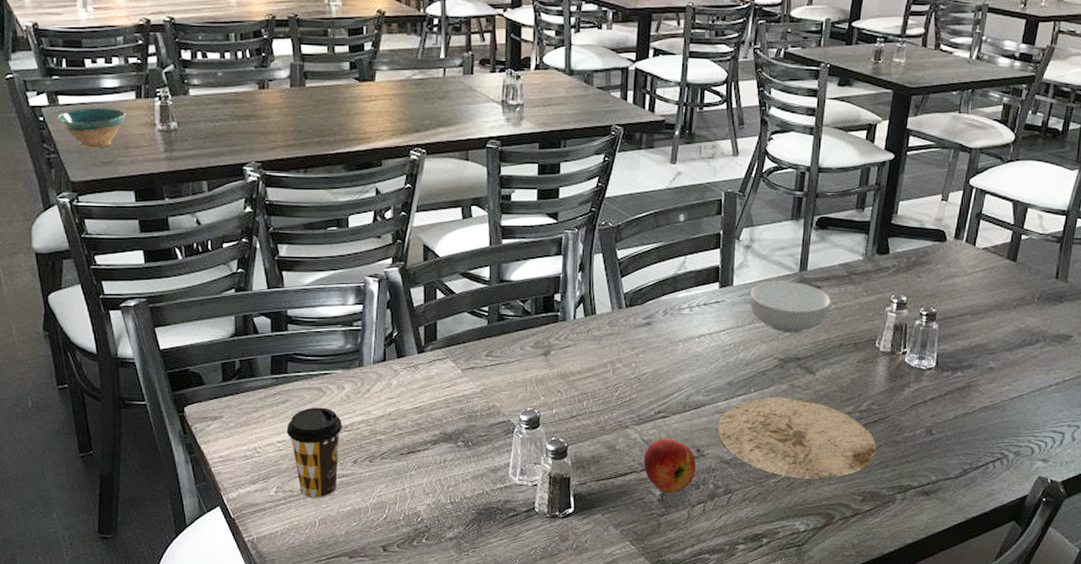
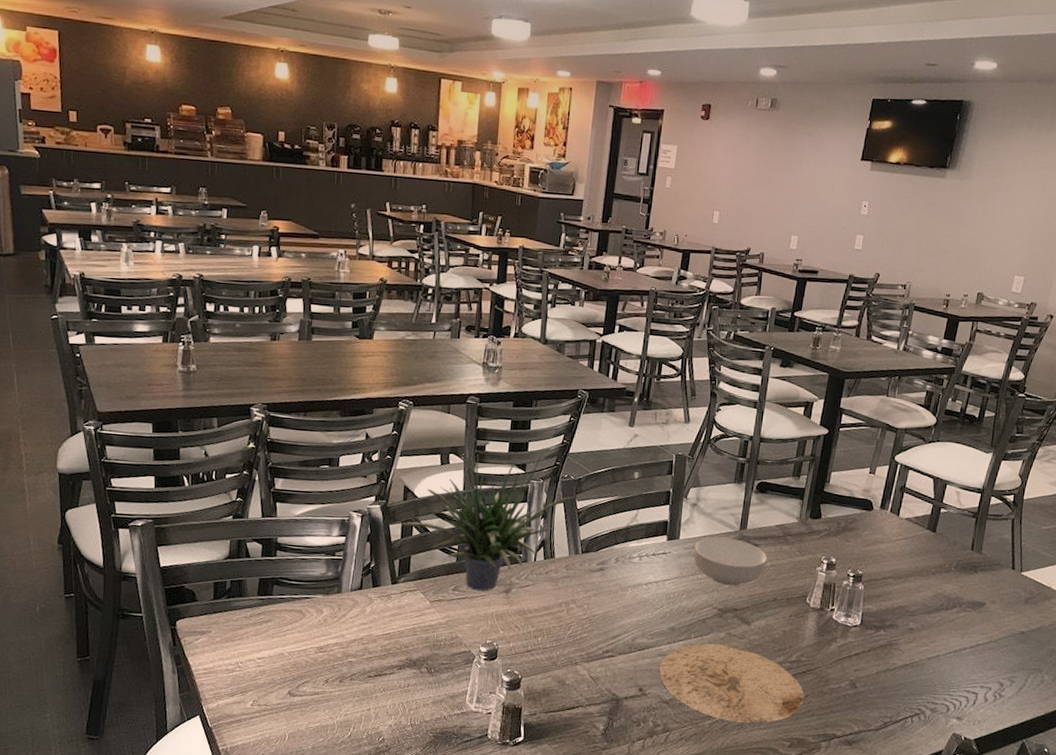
bowl: present [58,107,127,148] -> none [92,348,153,384]
coffee cup: present [286,407,343,498] -> none [267,628,319,714]
potted plant: none [423,193,613,355] -> present [401,447,574,591]
apple: present [643,439,696,494] -> none [590,676,638,729]

